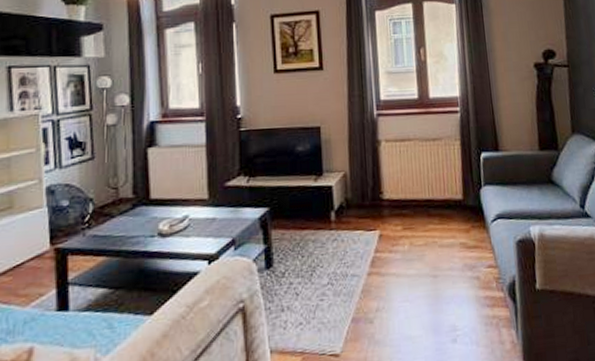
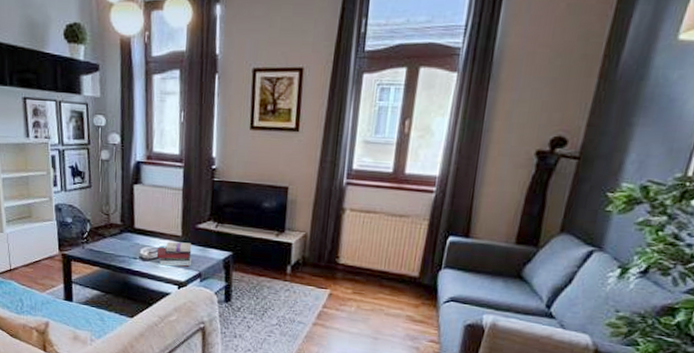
books: none [179,205,223,239] -> present [156,241,192,267]

